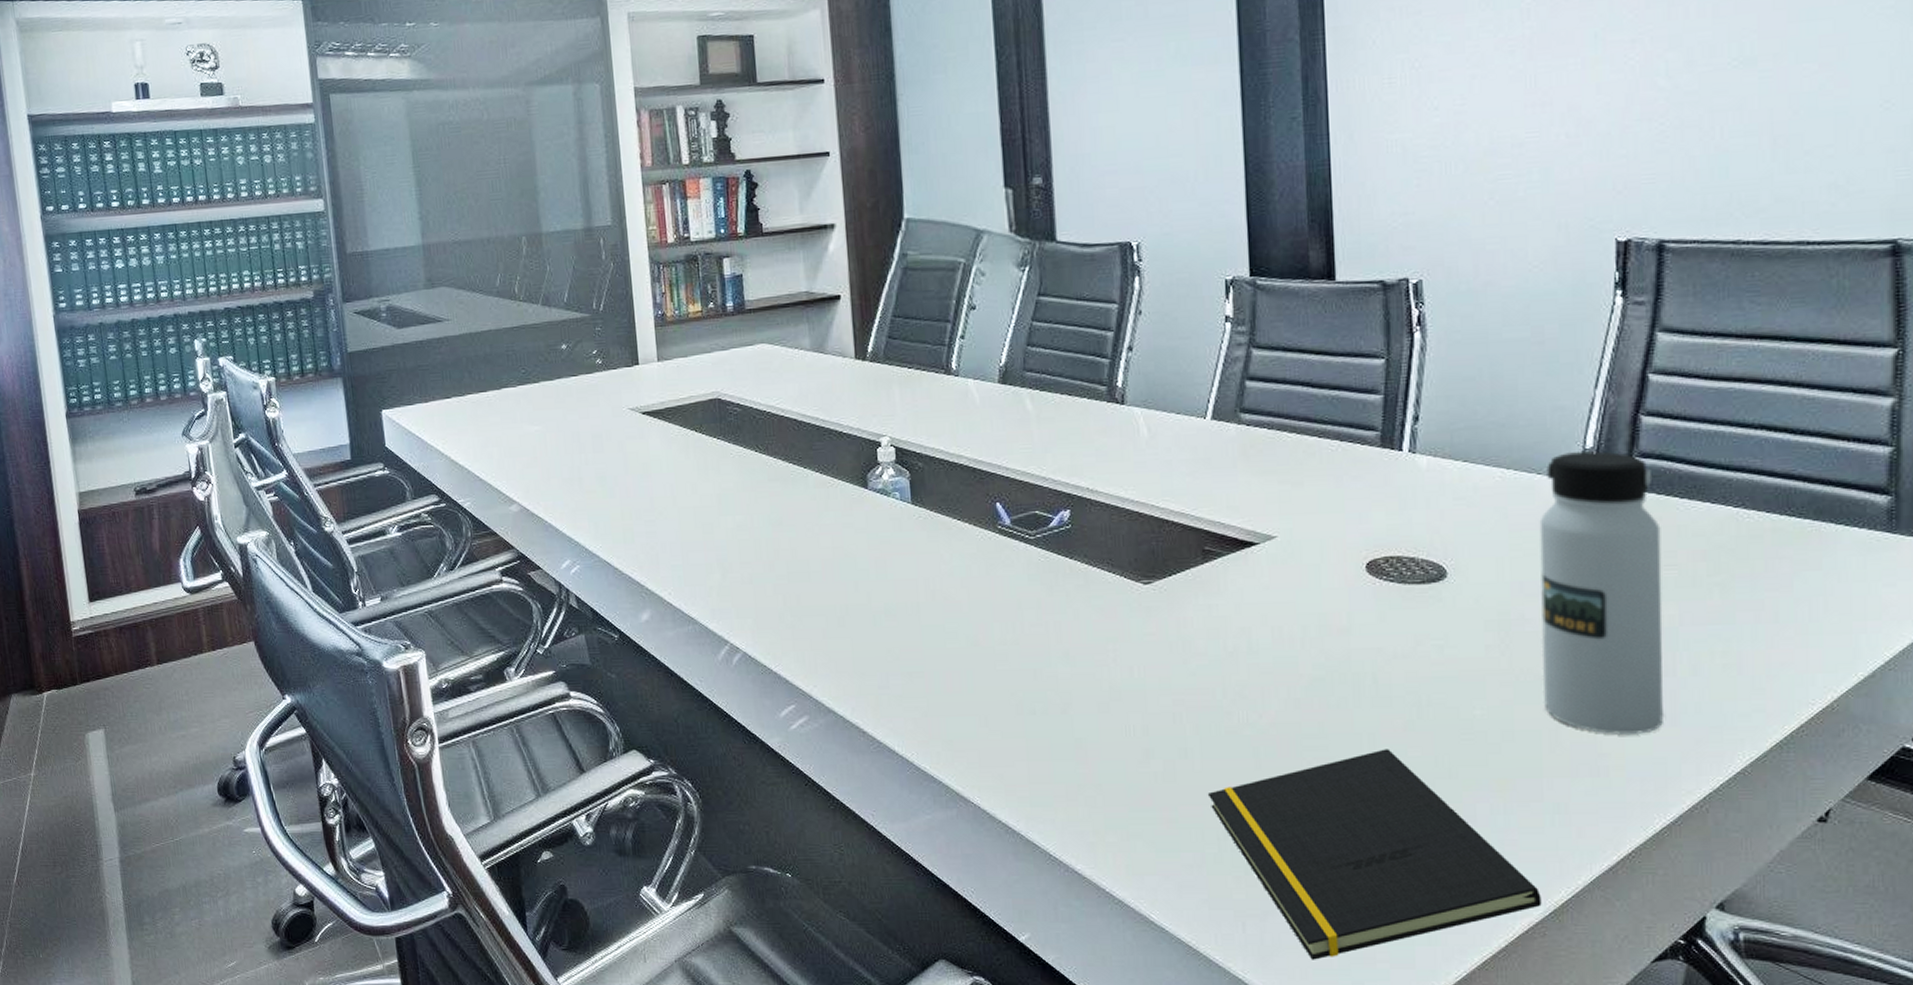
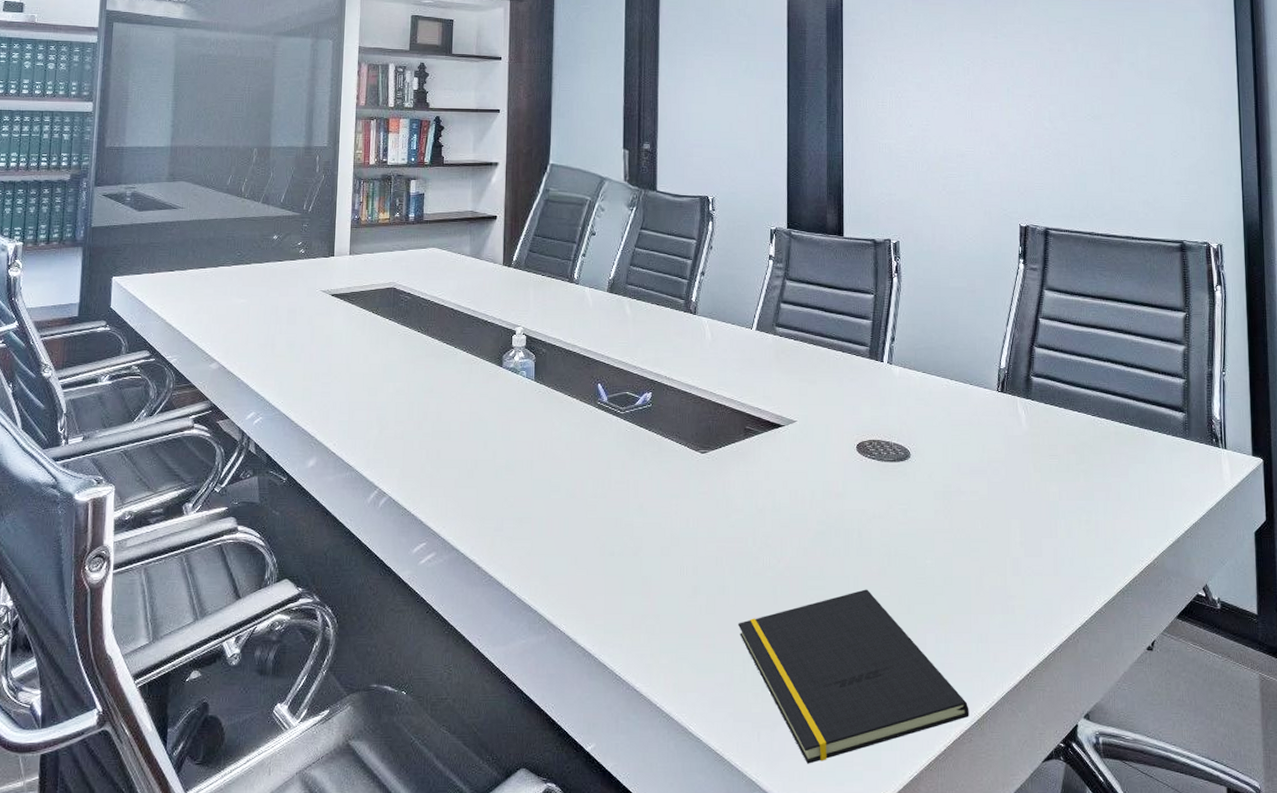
water bottle: present [1539,451,1663,735] -> none [971,370,1049,582]

